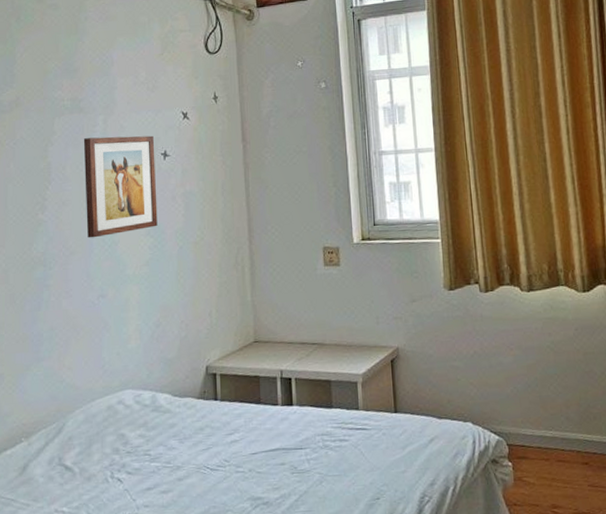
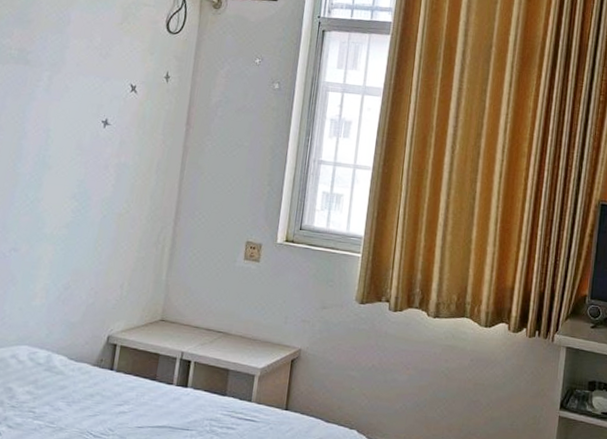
wall art: present [83,135,158,238] -> none [10,91,97,192]

